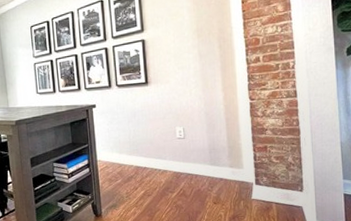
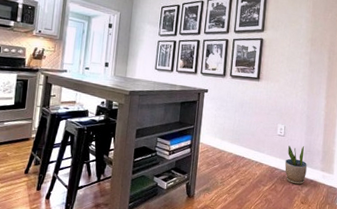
potted plant: none [189,145,214,186] -> present [284,146,307,185]

